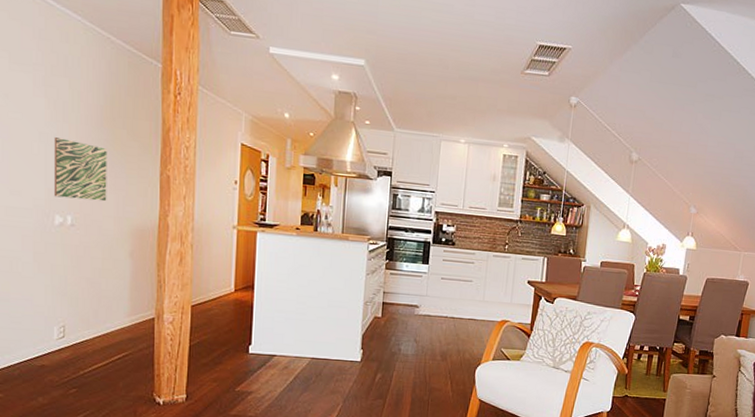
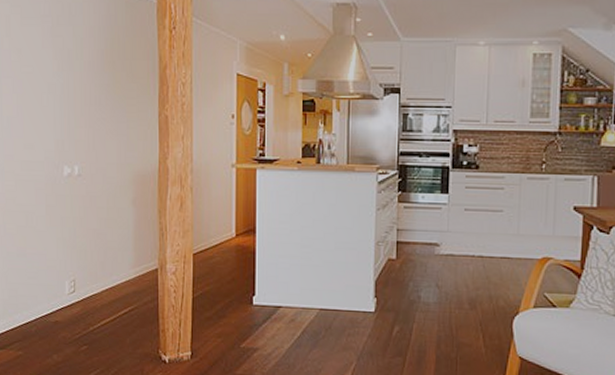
wall art: present [53,137,108,202] -> none [61,87,110,149]

